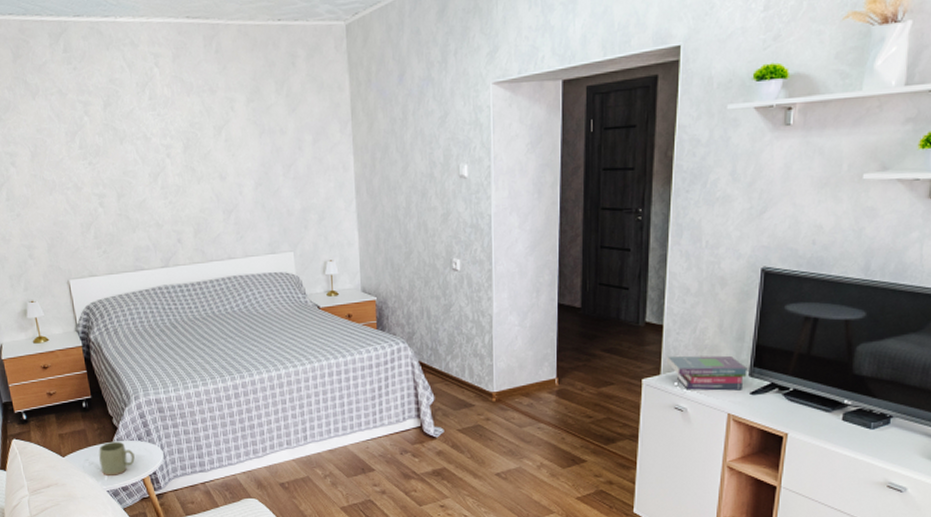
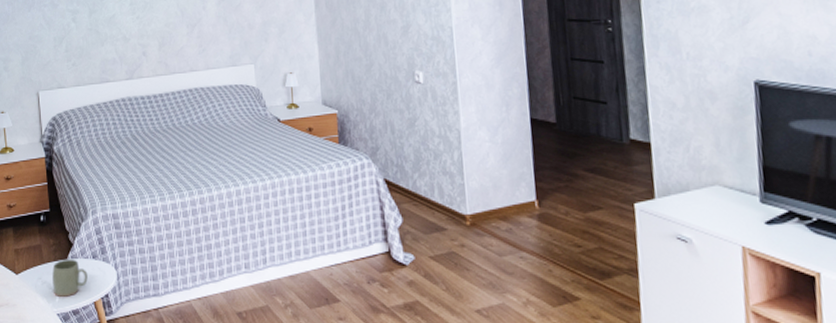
books: present [667,355,747,391] -> none [660,177,758,219]

